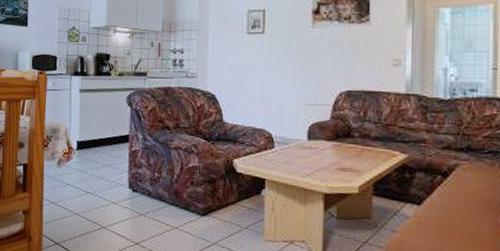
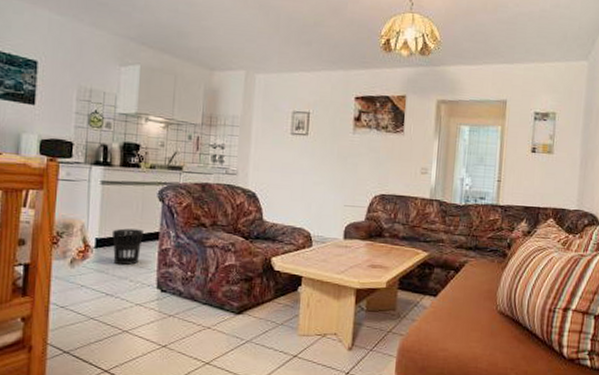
wastebasket: none [89,132,115,166] -> present [111,228,143,266]

